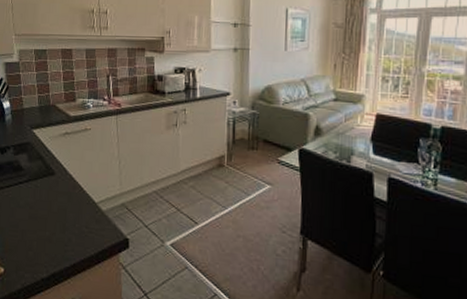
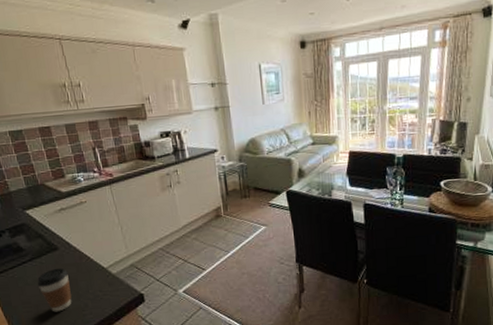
coffee cup: none [28,194,59,242] -> present [37,267,72,312]

